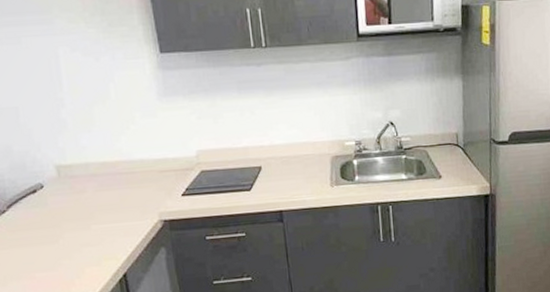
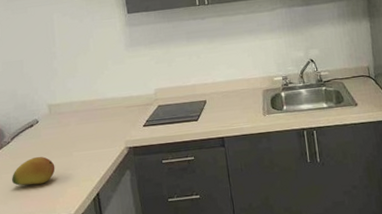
fruit: none [11,229,69,264] -> present [12,156,55,186]

